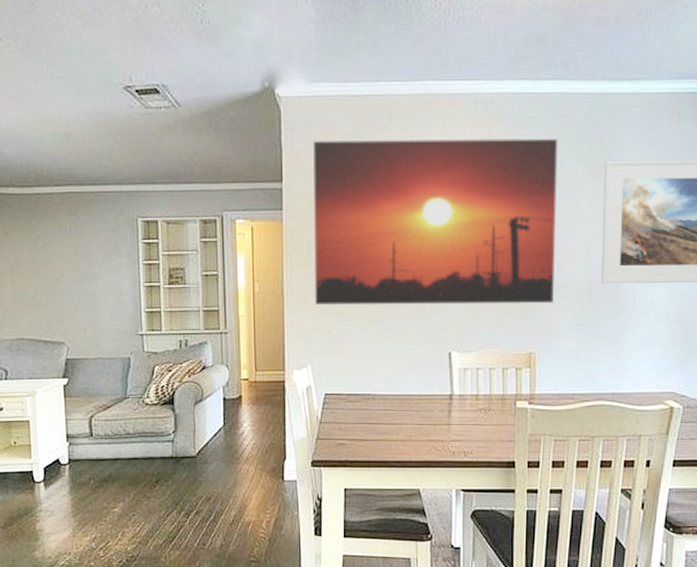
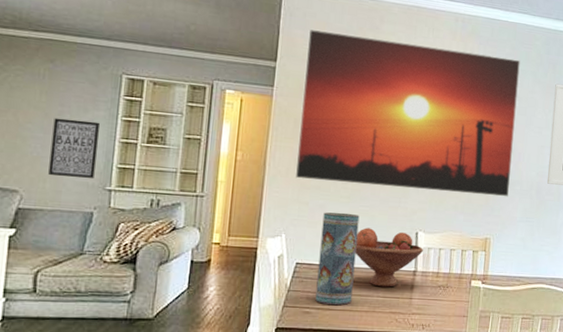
wall art: none [84,268,126,326] -> present [48,117,101,178]
vase: none [347,337,386,435] -> present [315,212,360,305]
fruit bowl: none [384,351,458,414] -> present [355,227,423,287]

